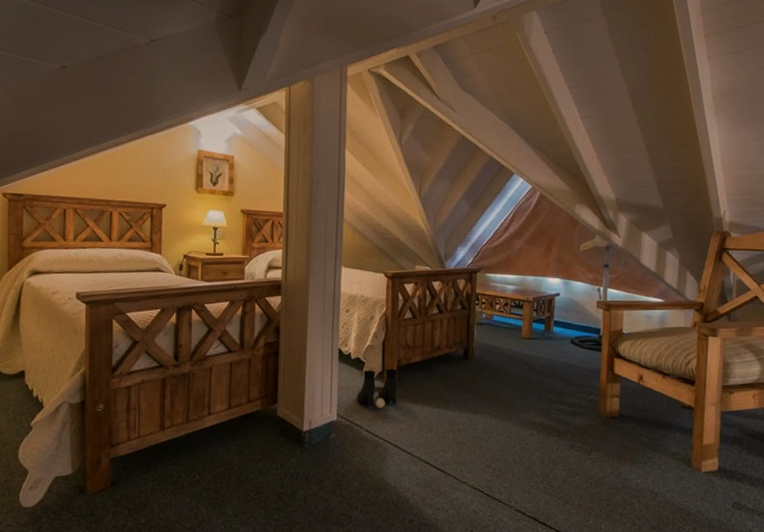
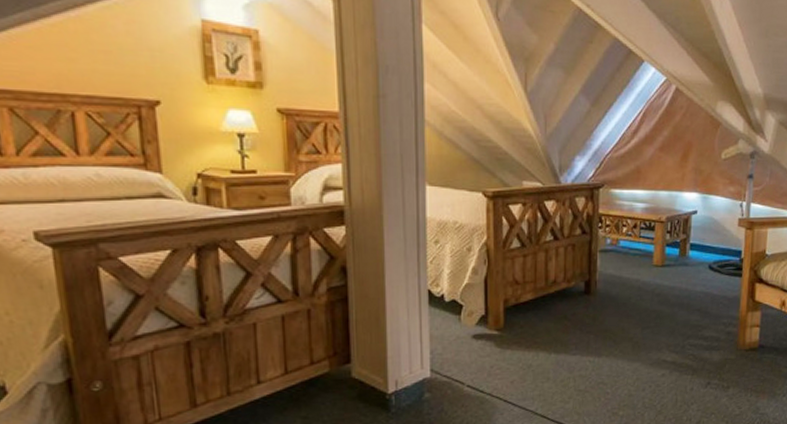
boots: present [357,368,398,408] -> none [454,310,505,359]

